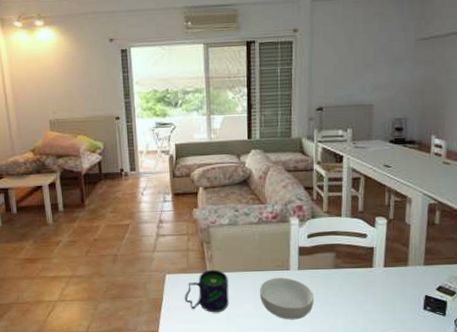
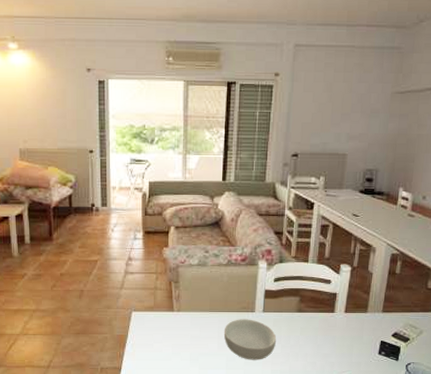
mug: present [185,269,229,313] -> none [150,308,194,351]

